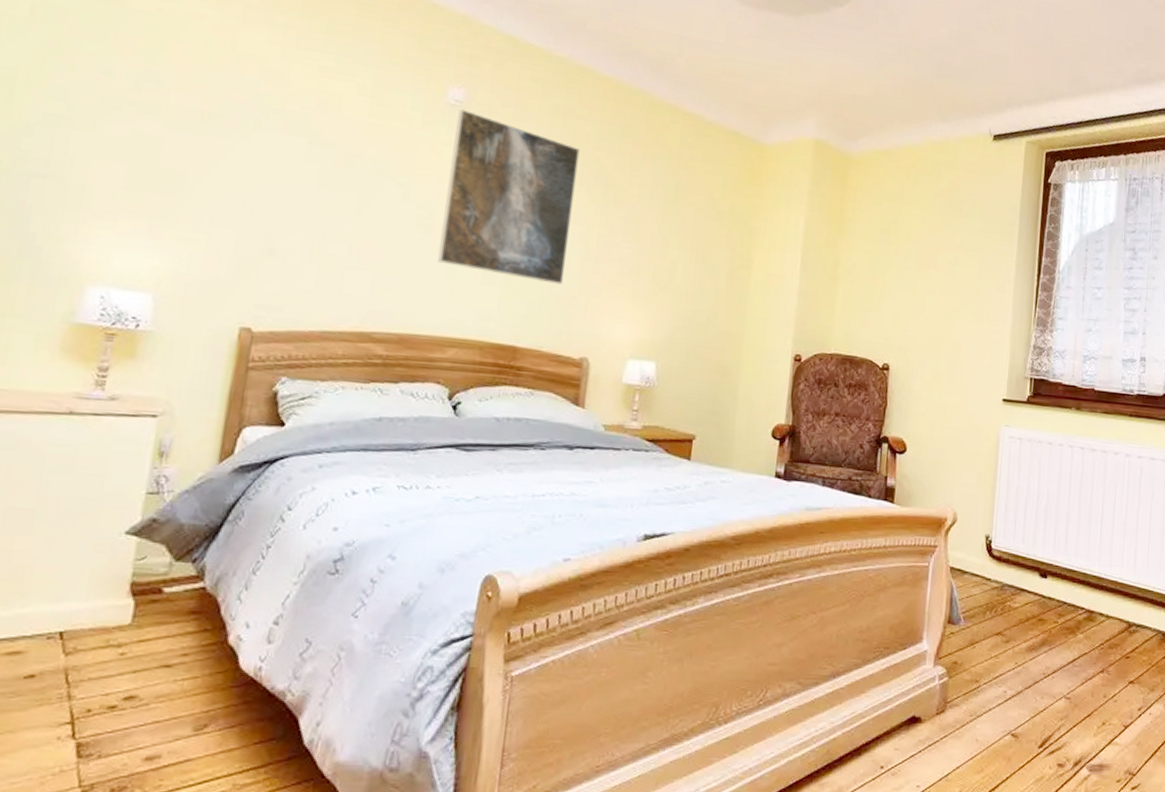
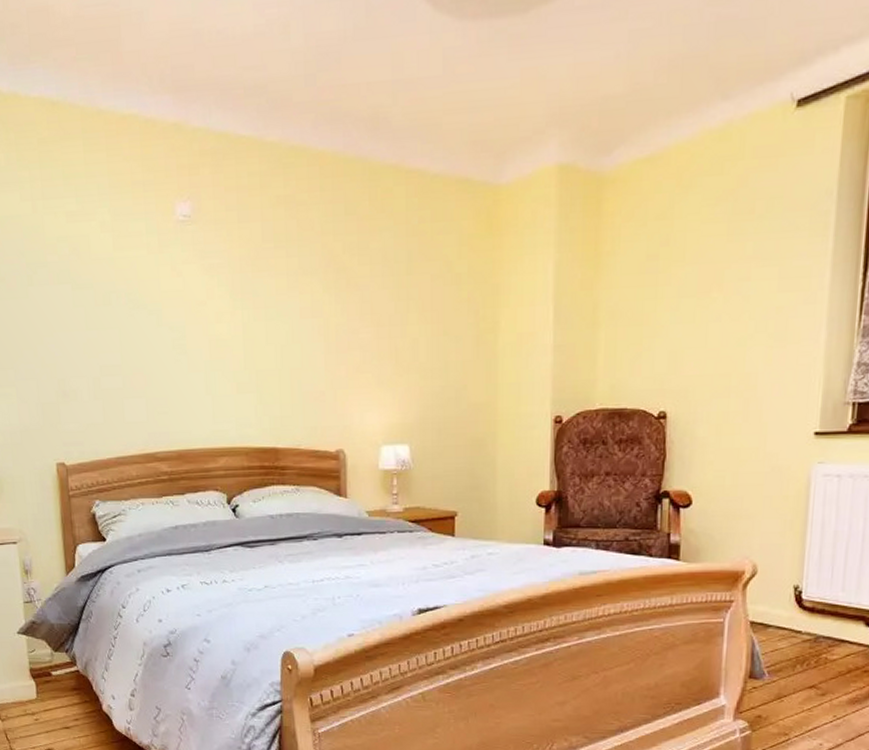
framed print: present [438,109,580,285] -> none [188,223,310,383]

